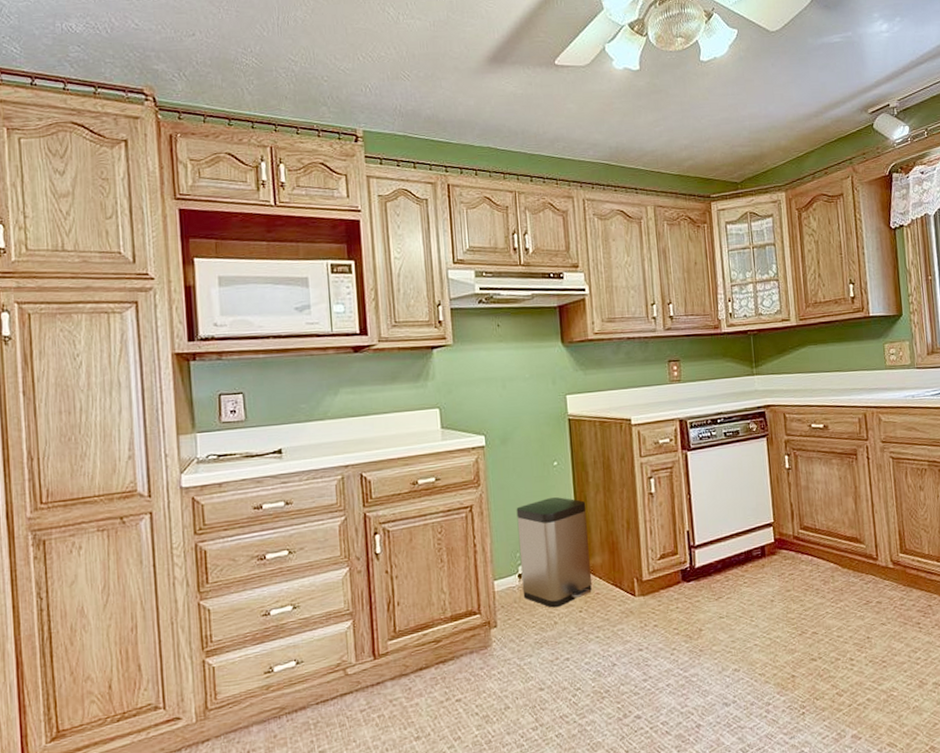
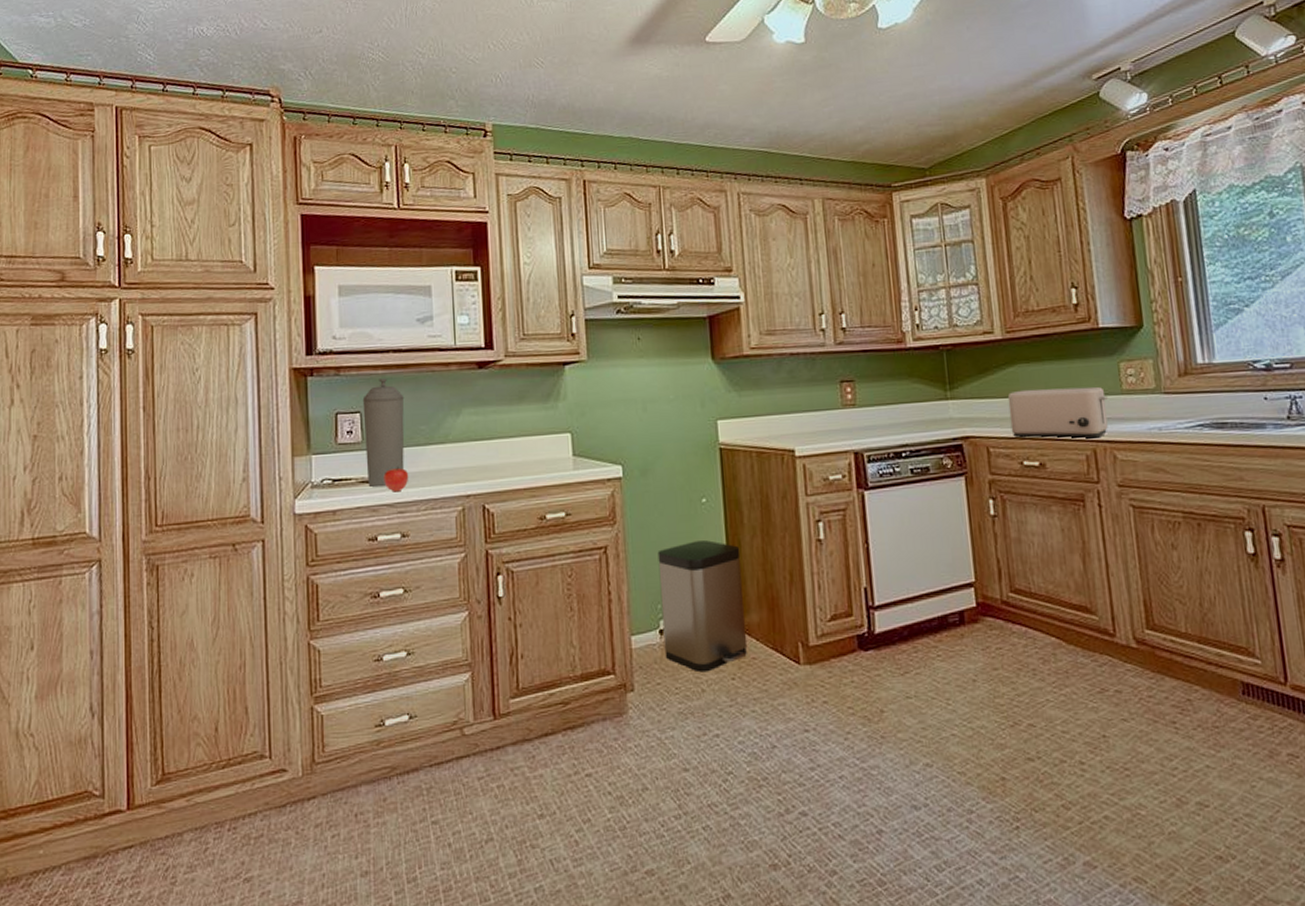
canister: none [244,362,287,461] -> present [362,378,405,488]
fruit: none [267,441,291,465] -> present [383,466,409,492]
toaster: none [800,363,875,406] -> present [1007,386,1108,439]

